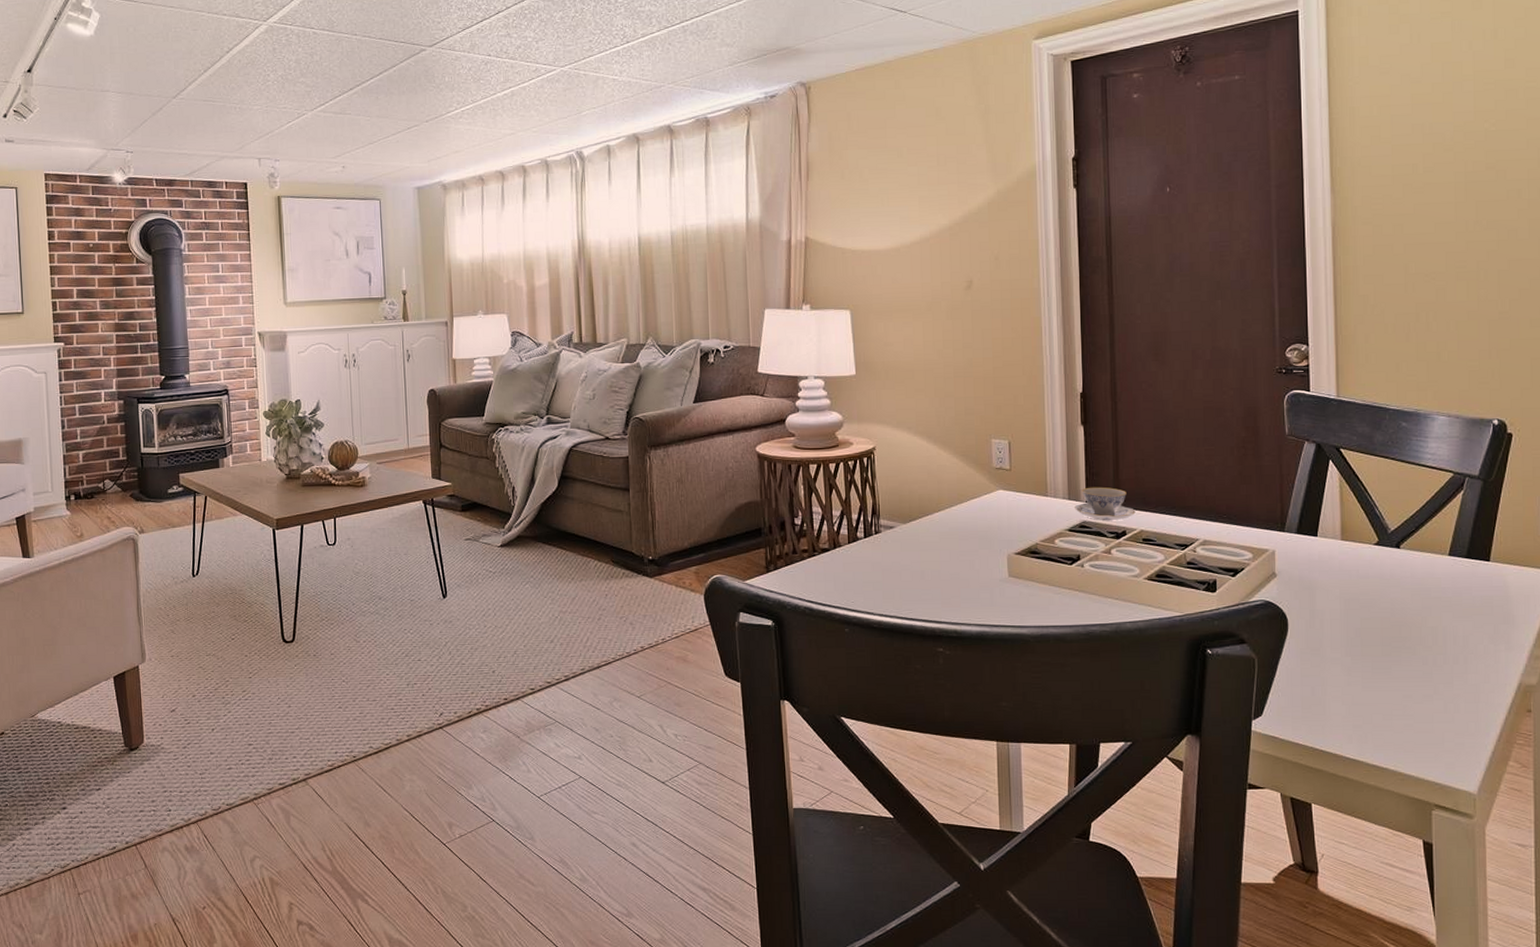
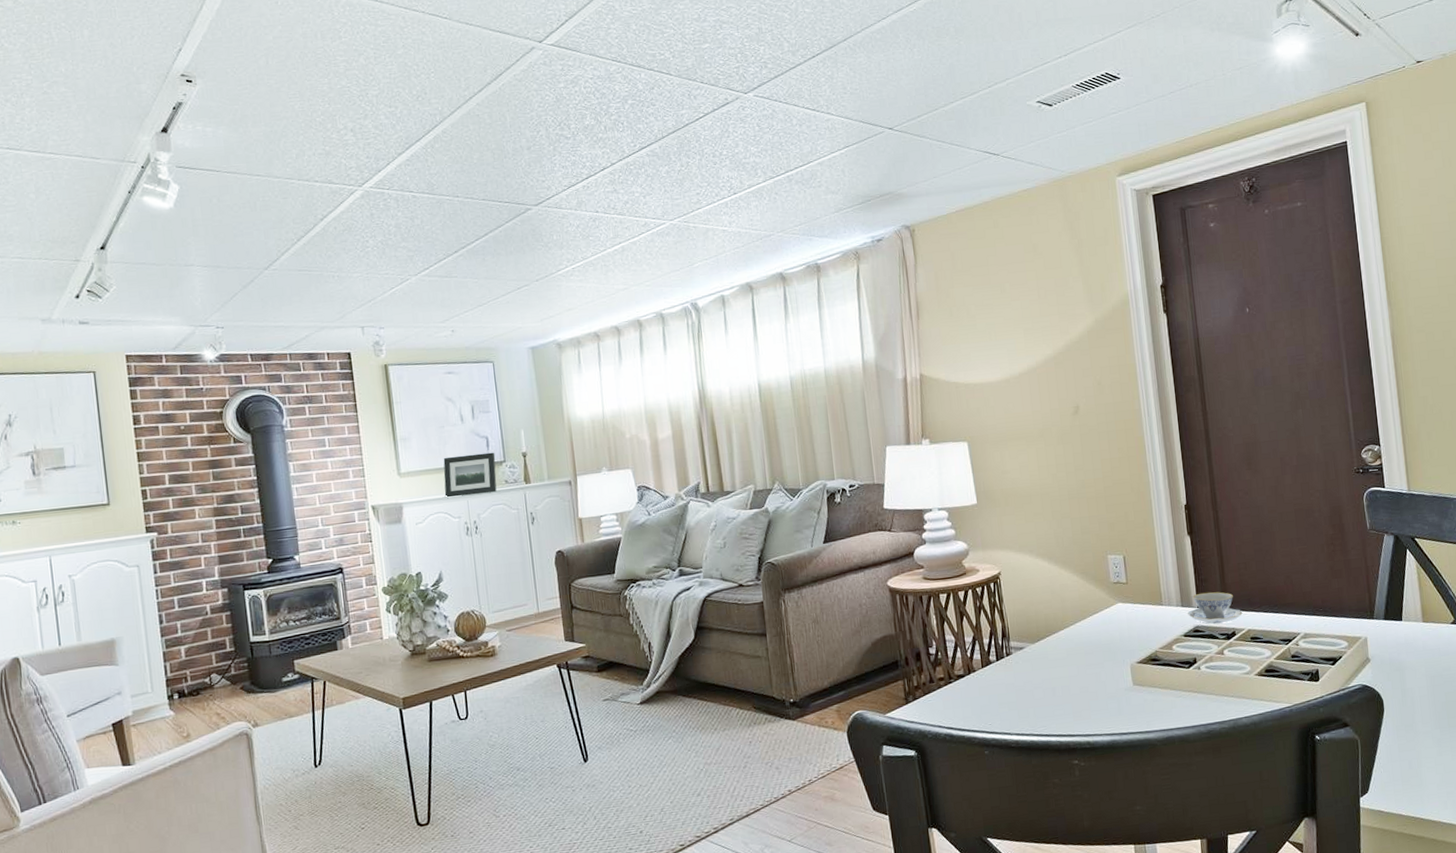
picture frame: none [326,288,377,329] -> present [443,452,497,497]

